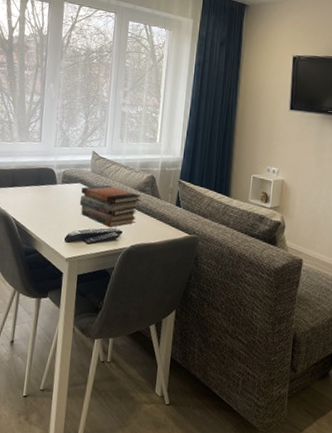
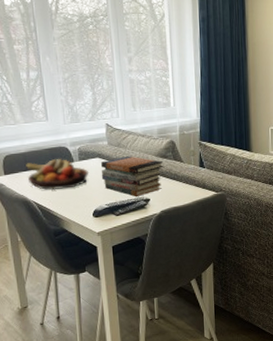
fruit bowl: none [12,178,69,210] -> present [26,158,90,190]

